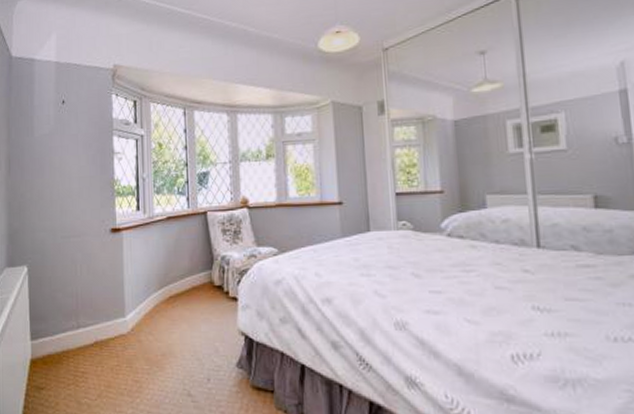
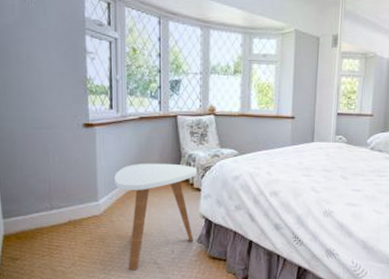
side table: none [142,268,233,405] -> present [114,163,197,271]

